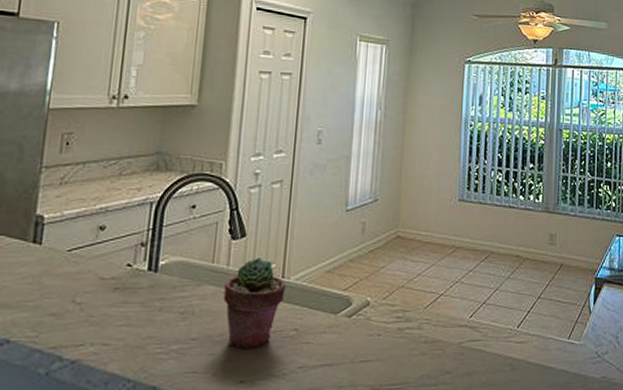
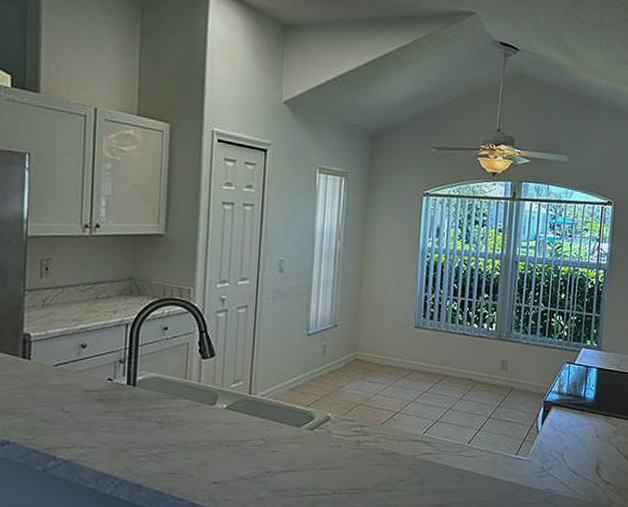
potted succulent: present [223,258,286,348] -> none [196,376,253,454]

